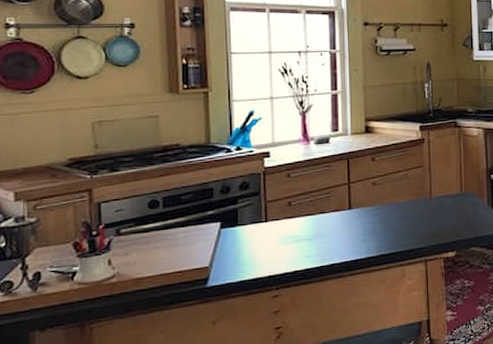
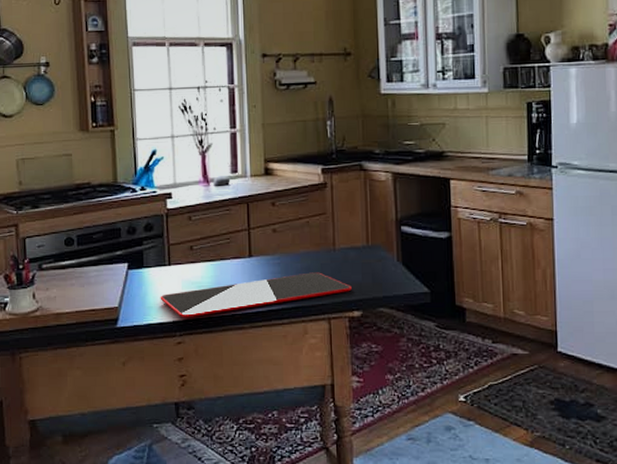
cutting board: none [255,219,447,272] -> present [160,272,352,318]

